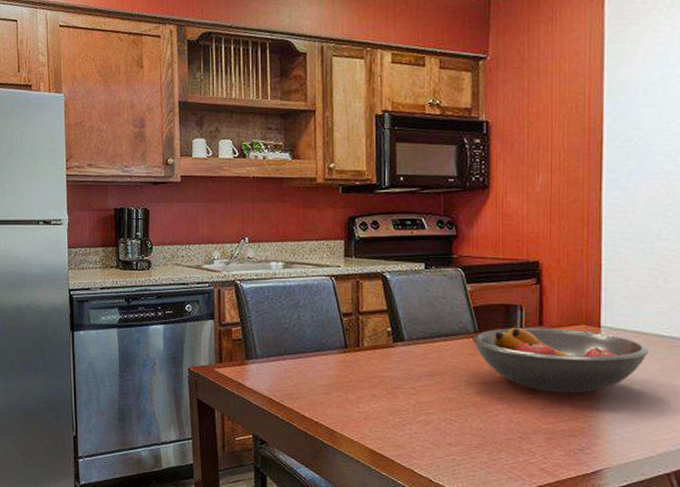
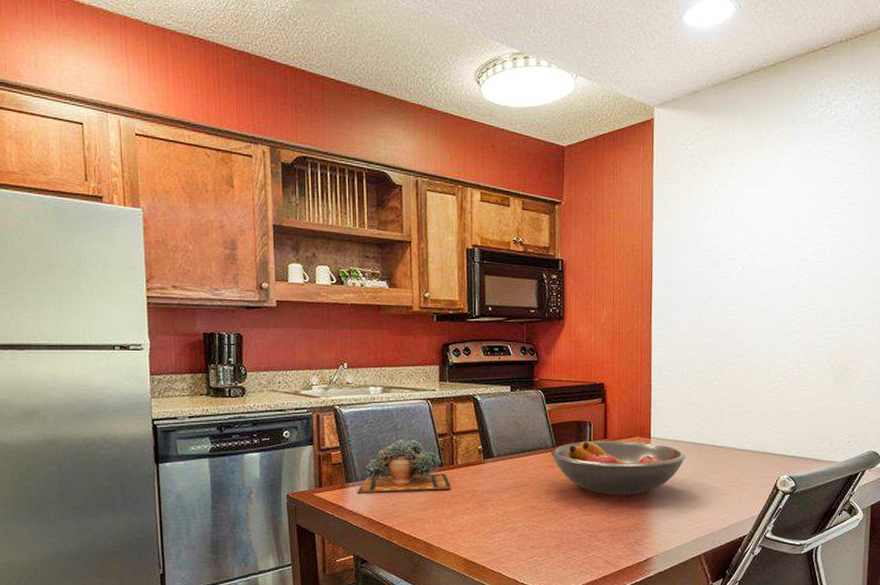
succulent plant: none [257,317,357,374] -> present [357,439,451,493]

